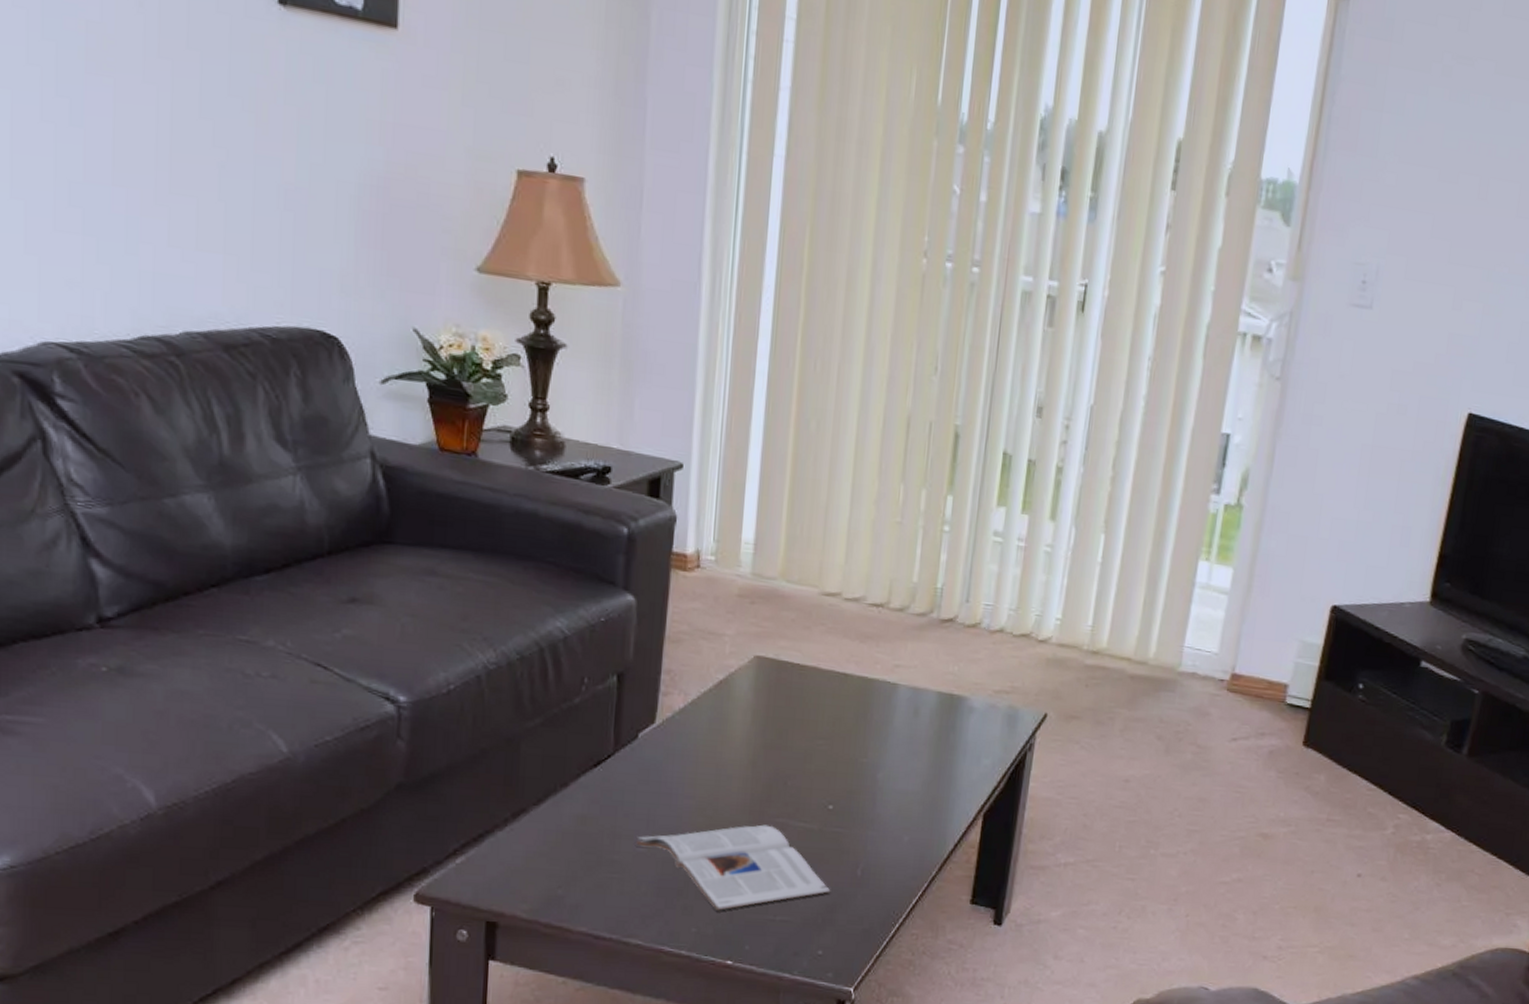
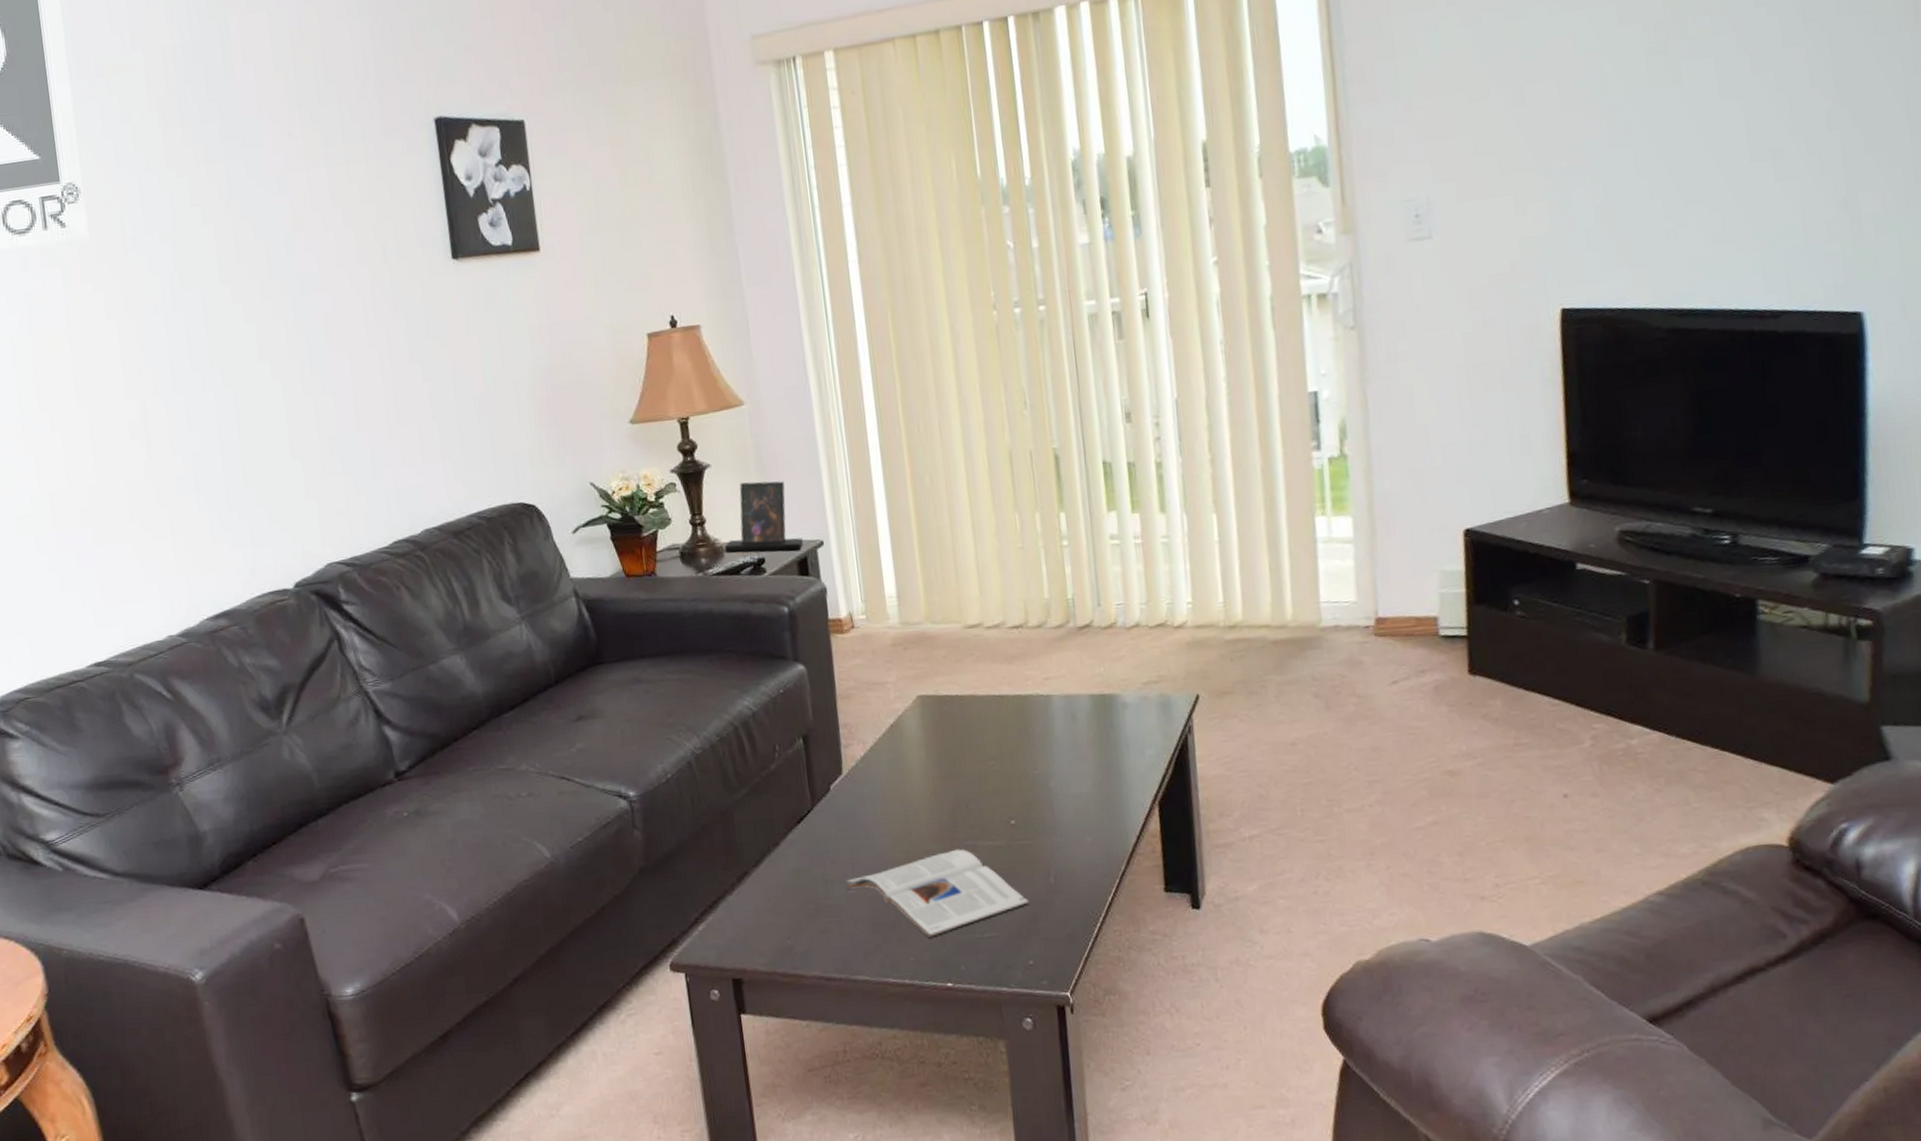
photo frame: none [565,374,661,467] -> present [724,481,804,553]

